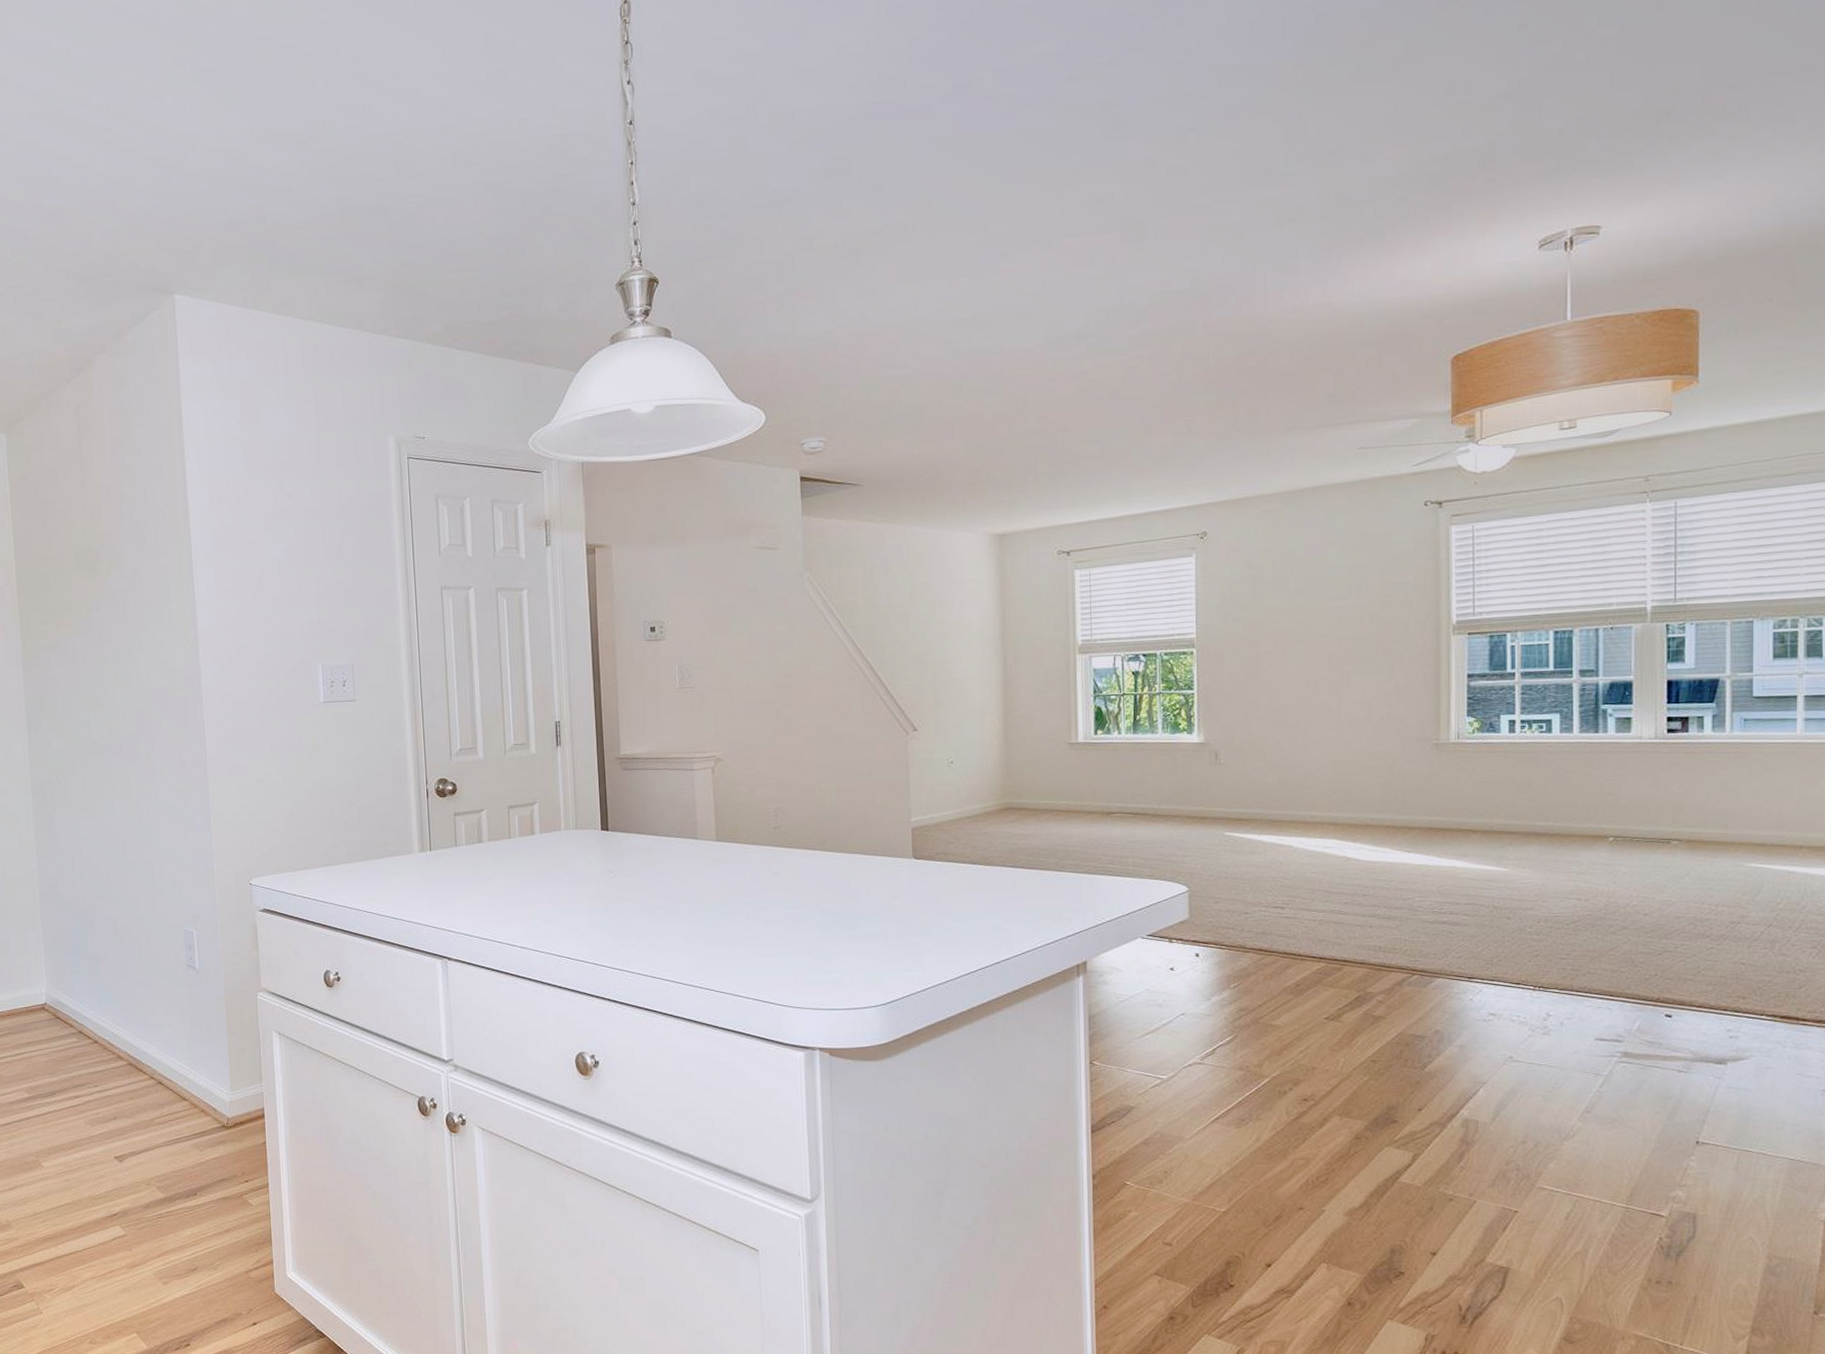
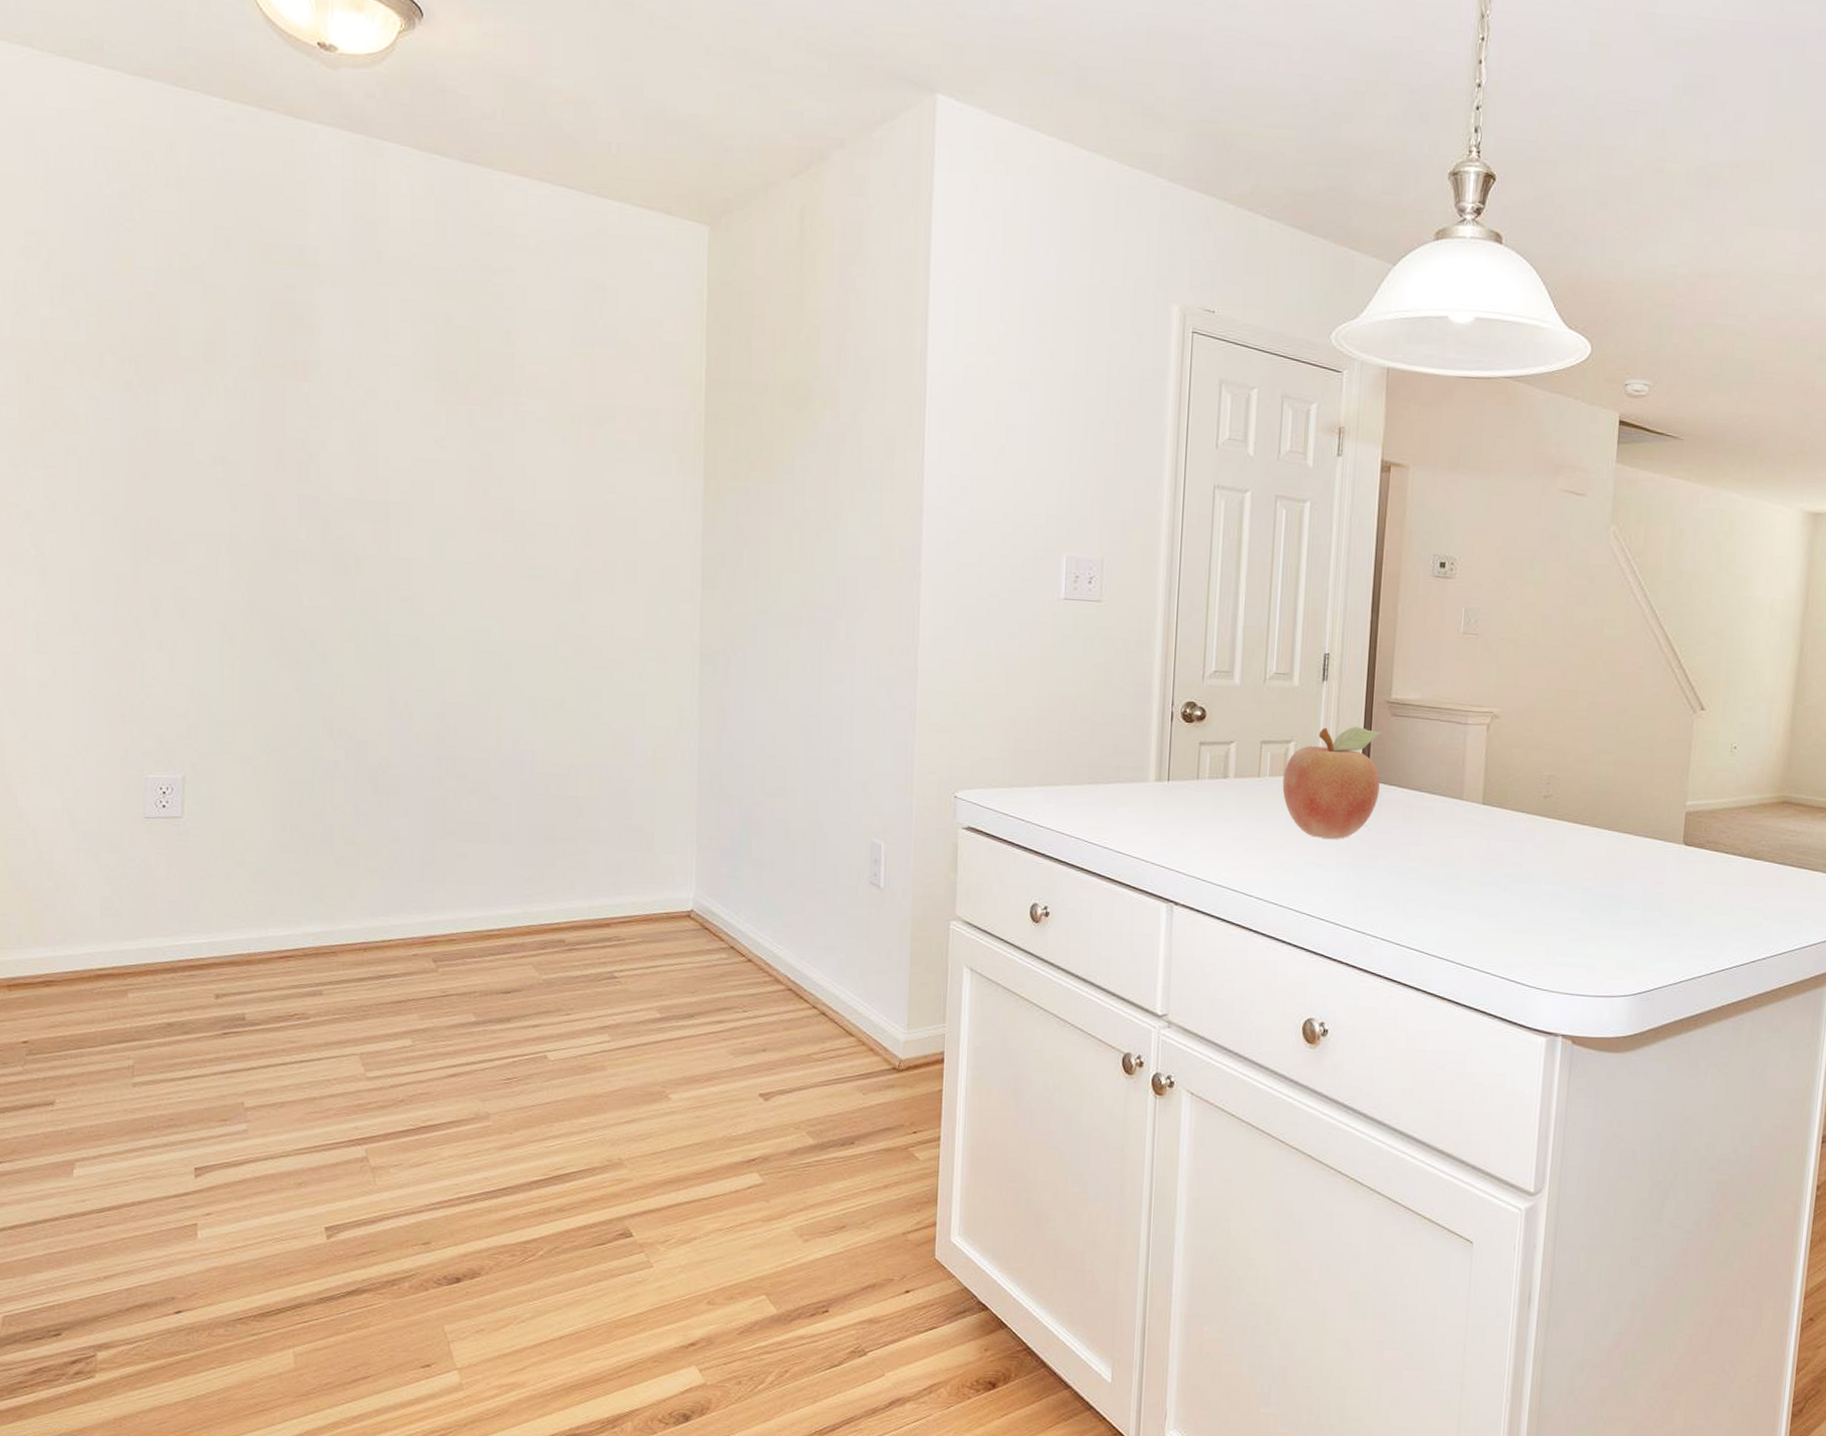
fruit: none [531,784,620,888] -> present [1282,726,1383,839]

